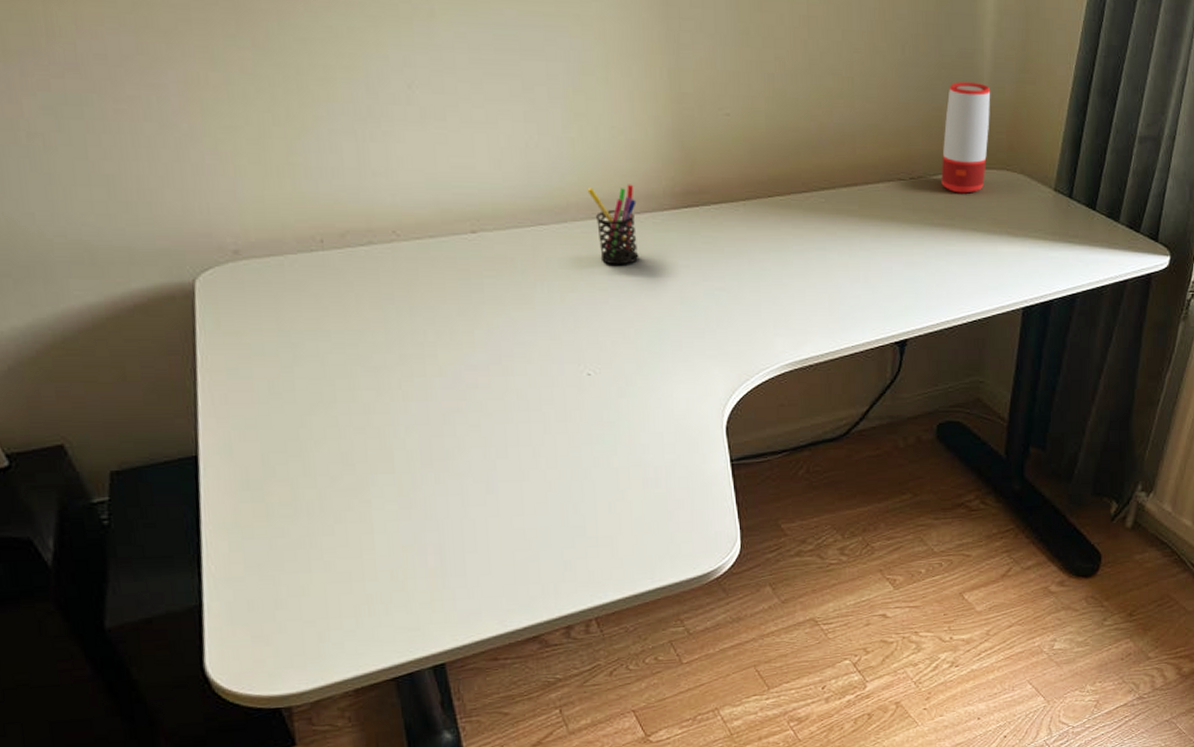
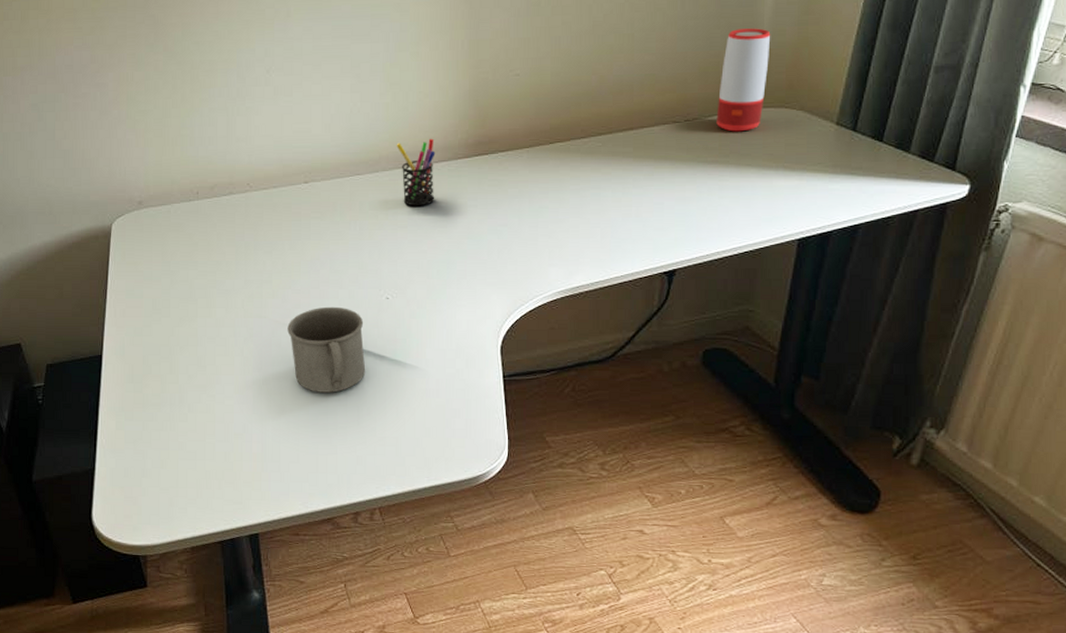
mug: none [463,385,568,490] -> present [287,306,366,393]

